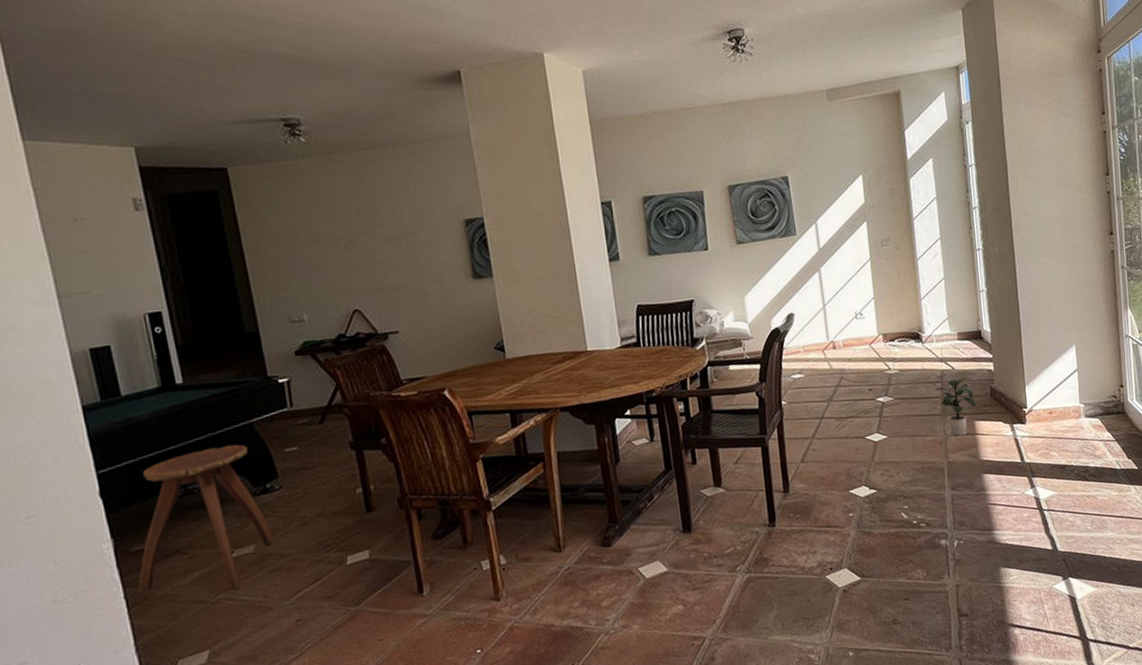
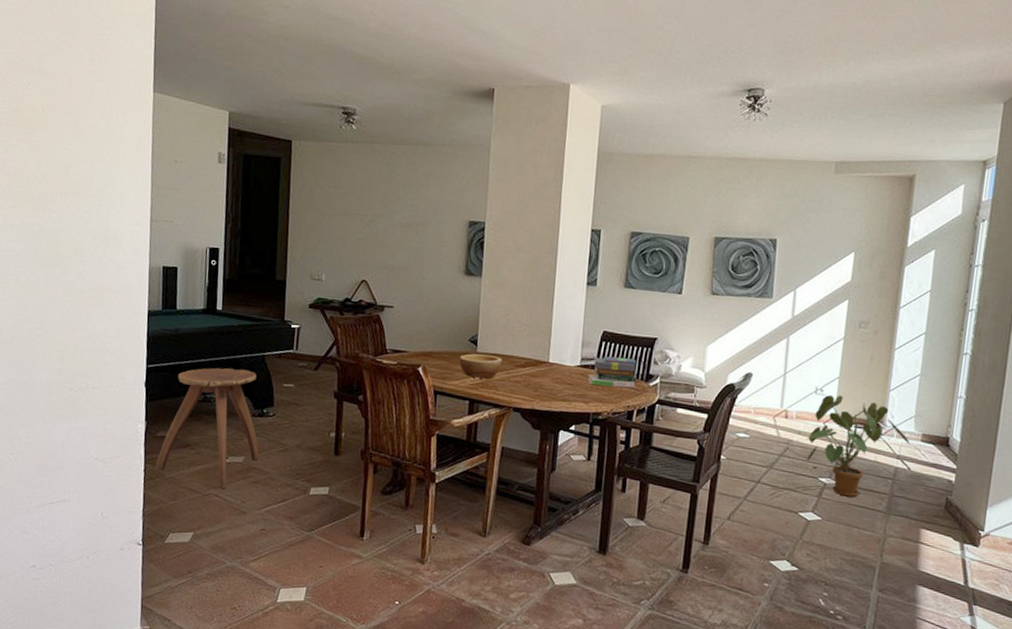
bowl: none [487,358,537,388] -> present [459,354,502,379]
books: none [632,327,682,364] -> present [588,356,637,389]
house plant: none [856,314,952,410] -> present [805,395,913,498]
potted plant: present [935,374,976,436] -> none [884,471,927,540]

